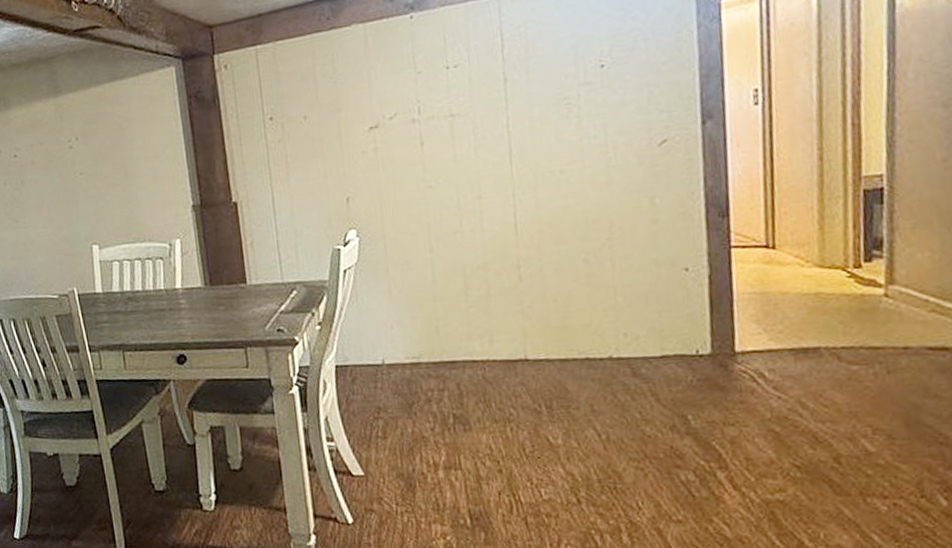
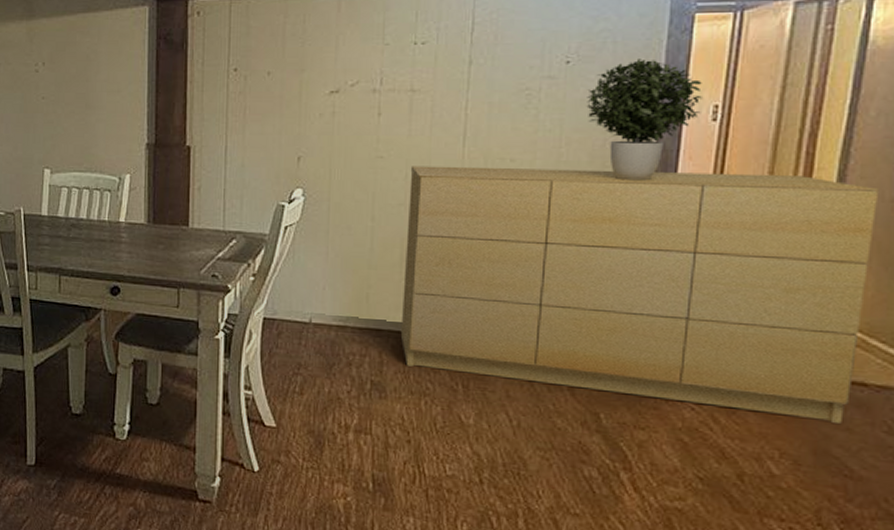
dresser: none [461,147,934,395] -> present [400,166,880,423]
potted plant: none [625,52,742,178] -> present [586,59,704,181]

